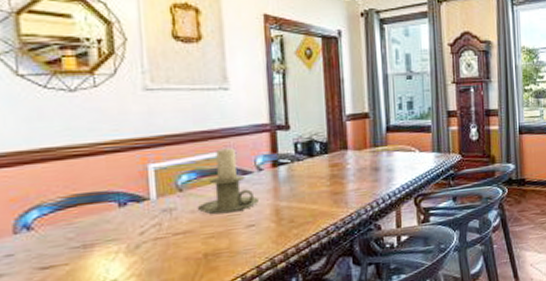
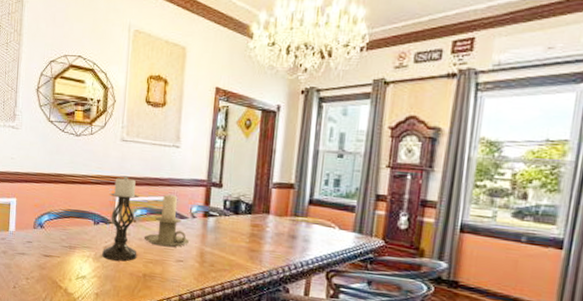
candle holder: none [136,135,192,249] -> present [102,176,139,262]

